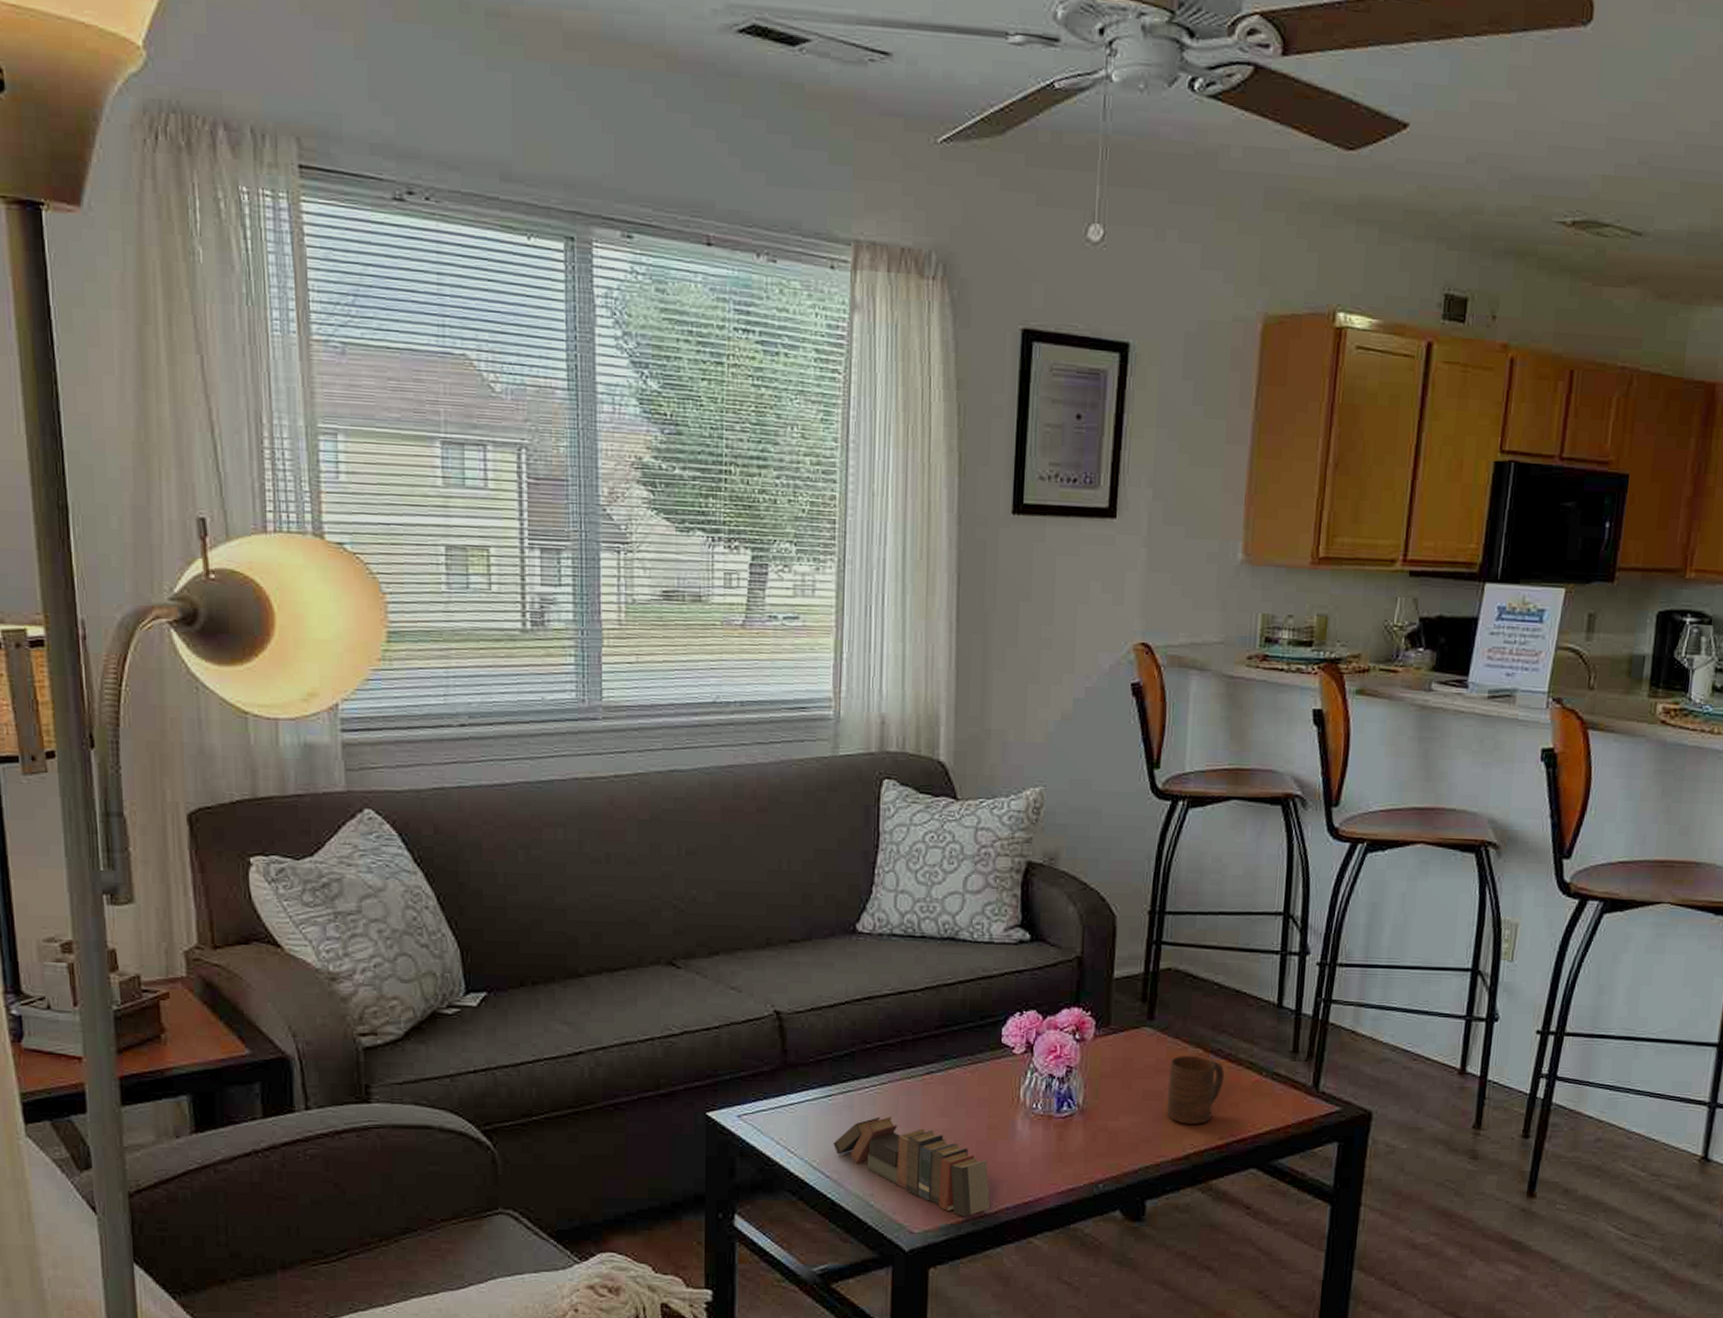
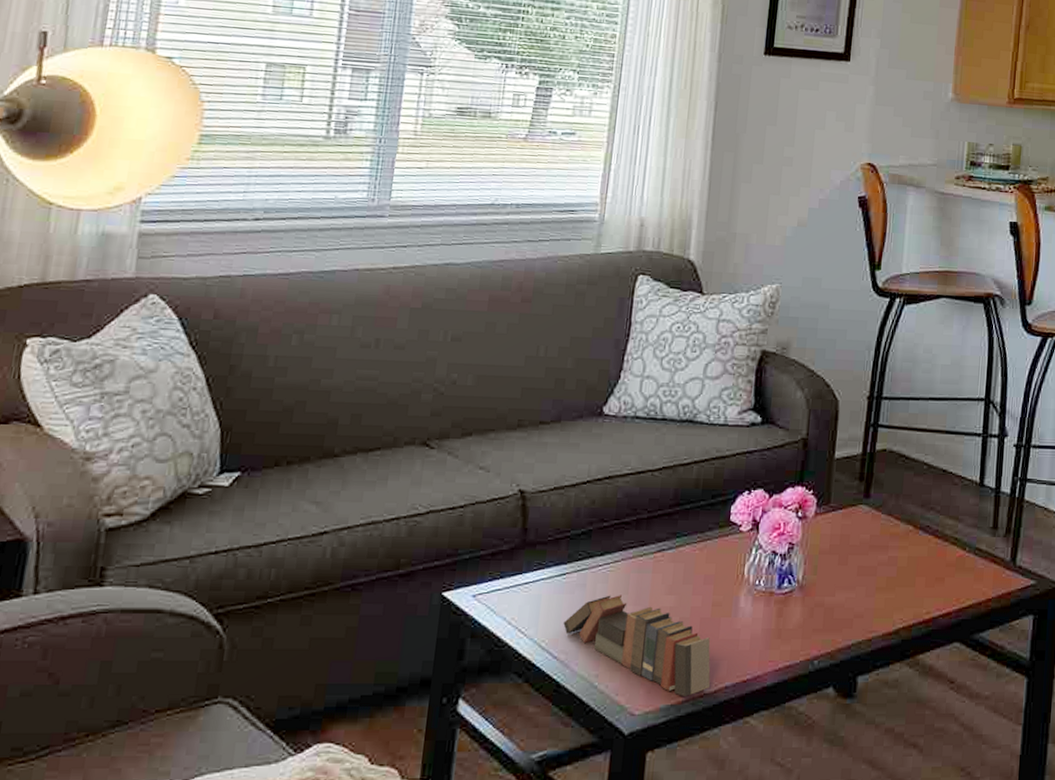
cup: present [1166,1055,1225,1124] -> none [878,531,932,599]

